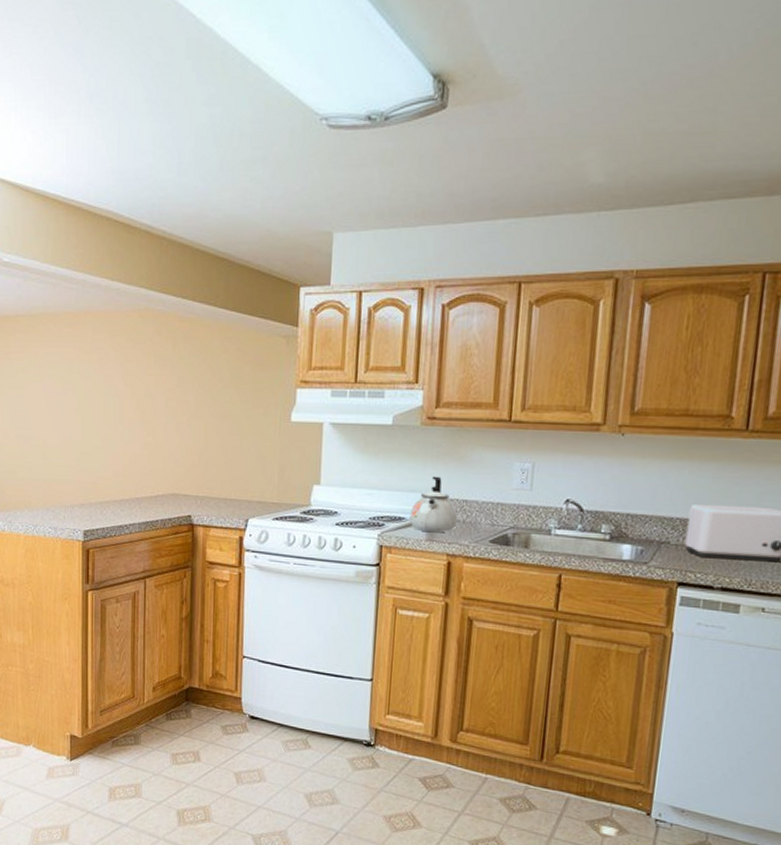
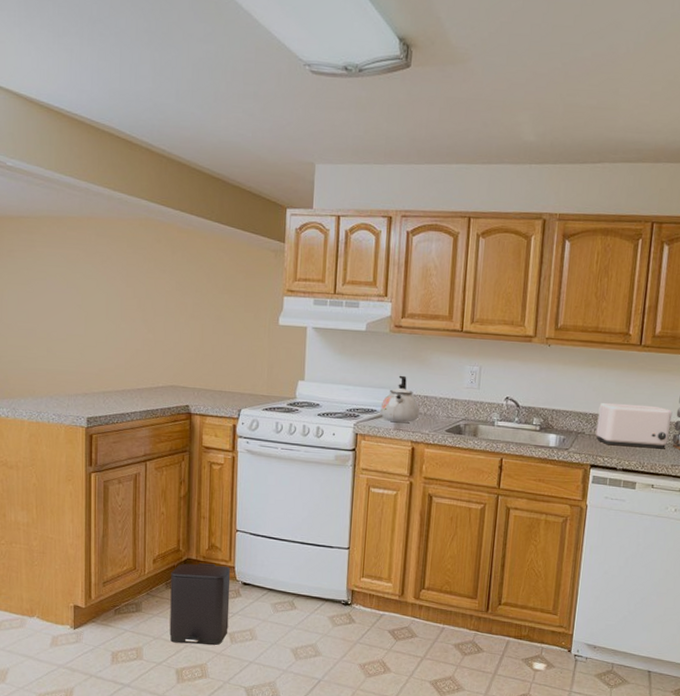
pedal bin: none [170,692,237,785] -> present [169,563,231,645]

